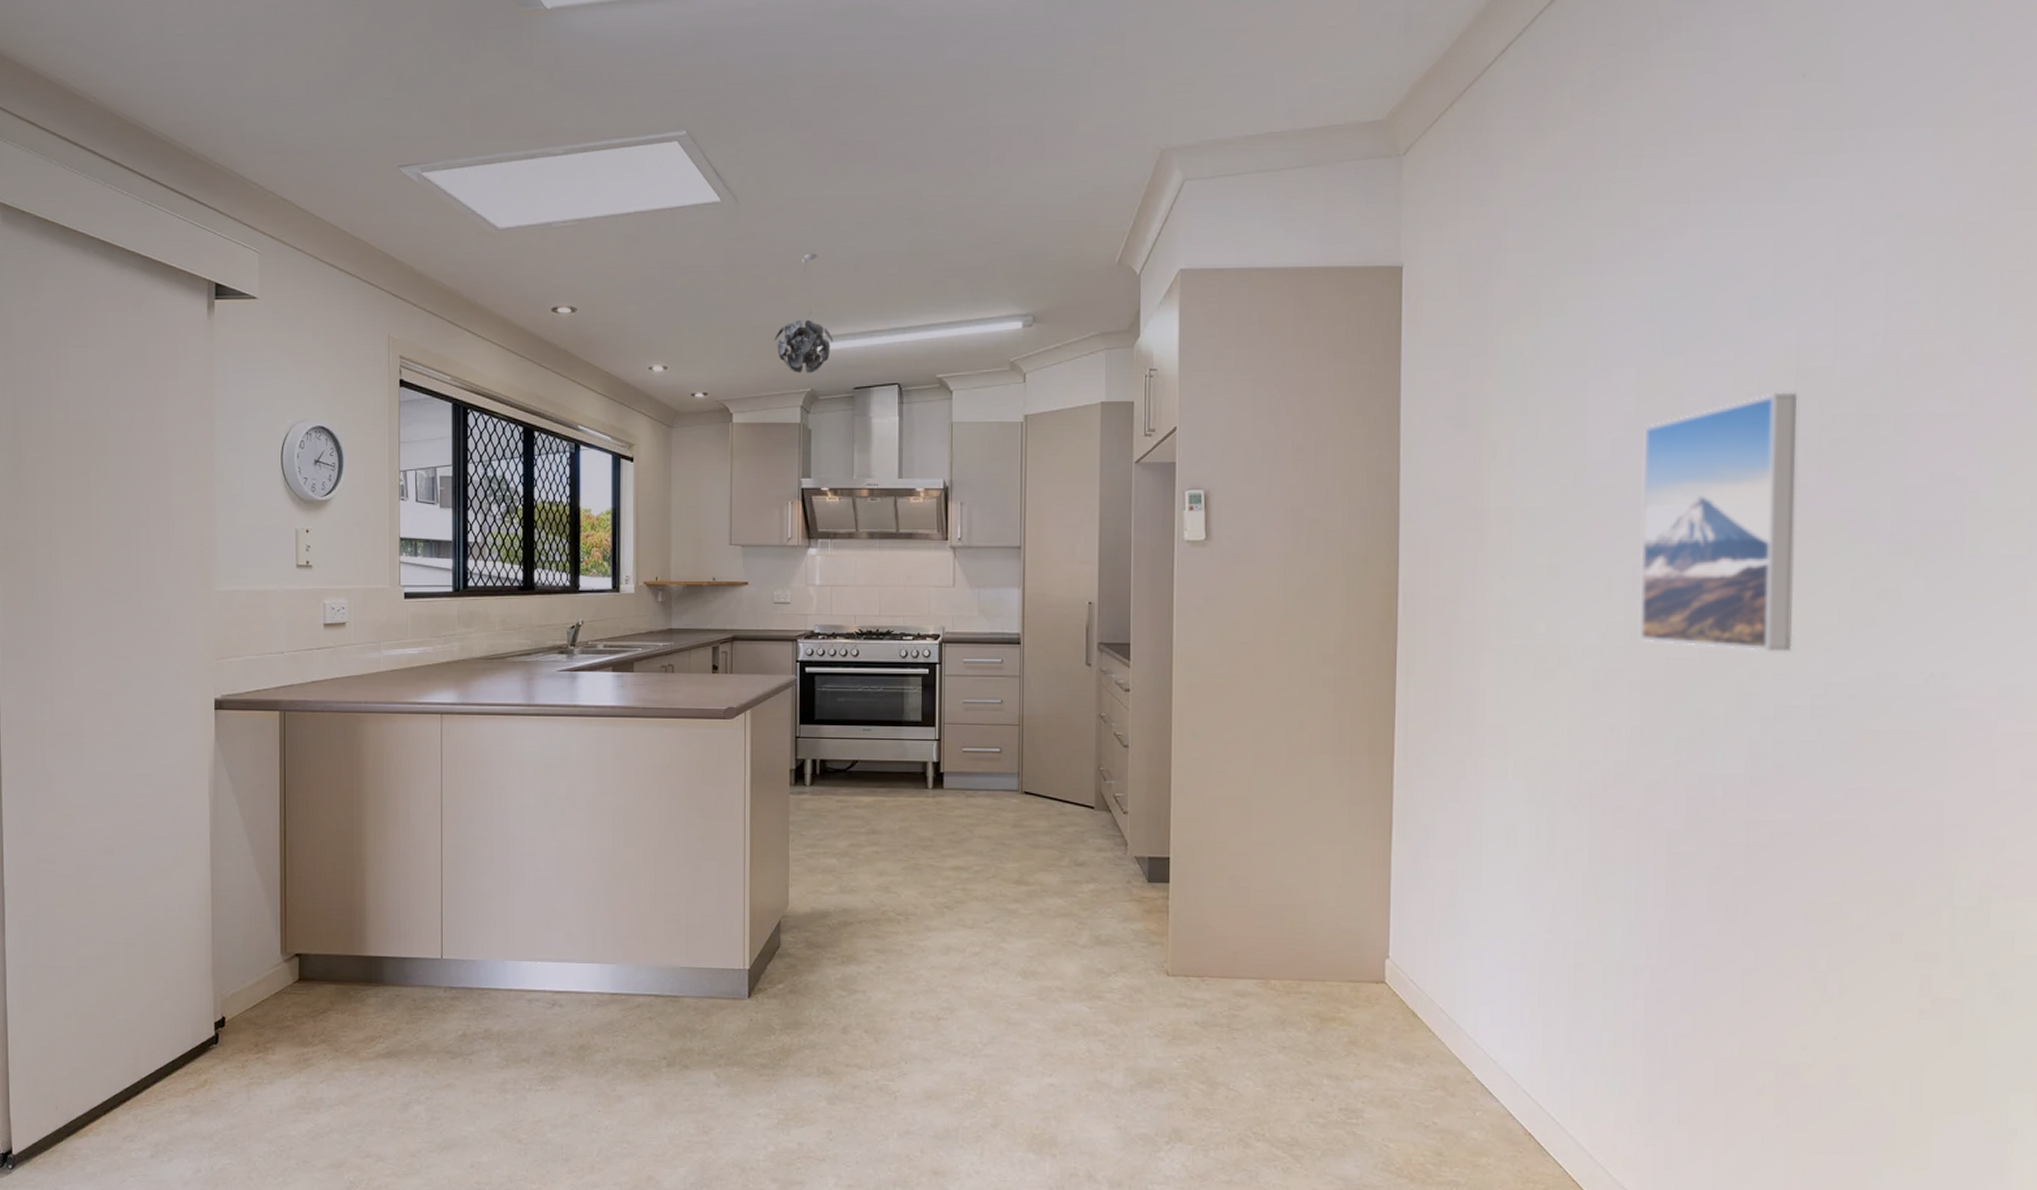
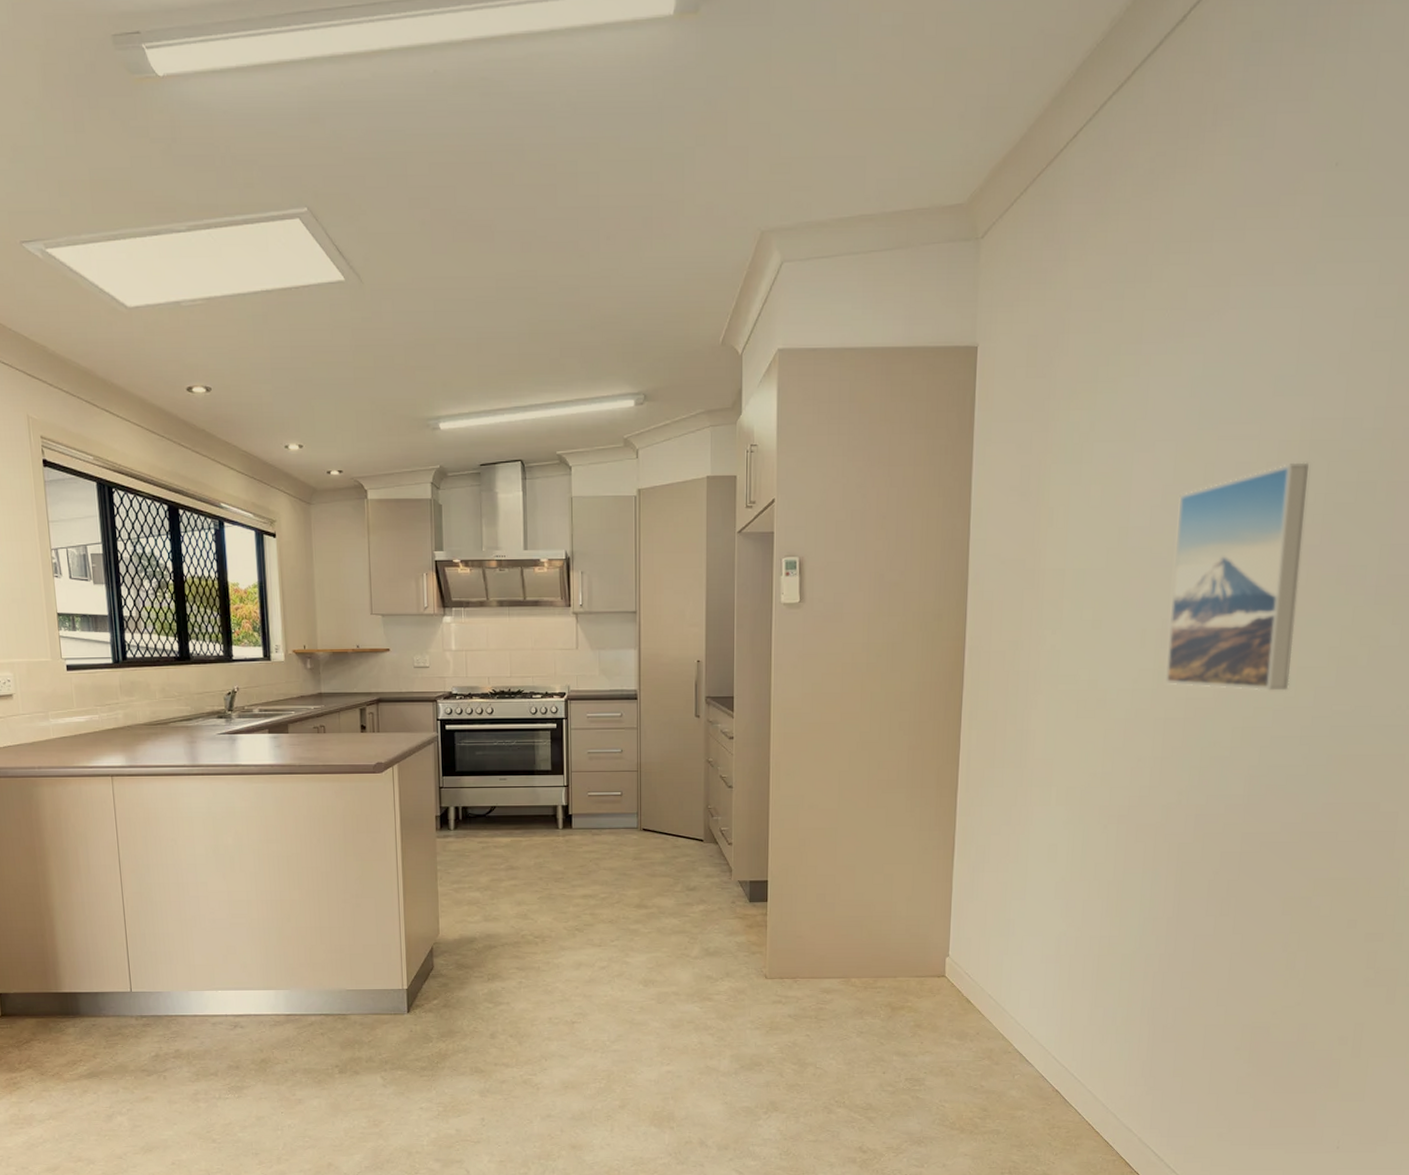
pendant light: present [774,253,834,373] -> none [403,332,460,451]

